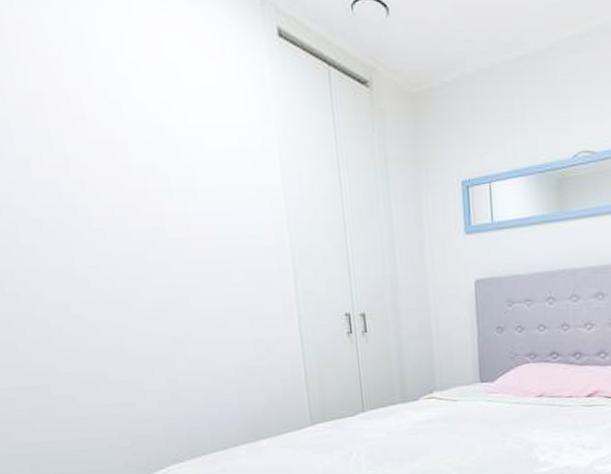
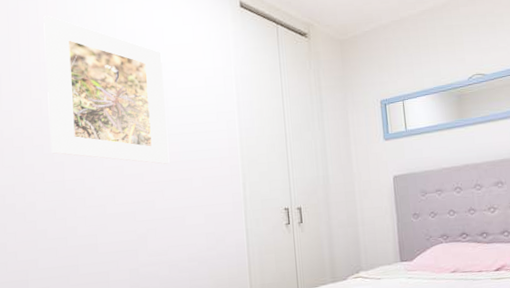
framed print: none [12,34,202,252] -> present [43,16,170,164]

